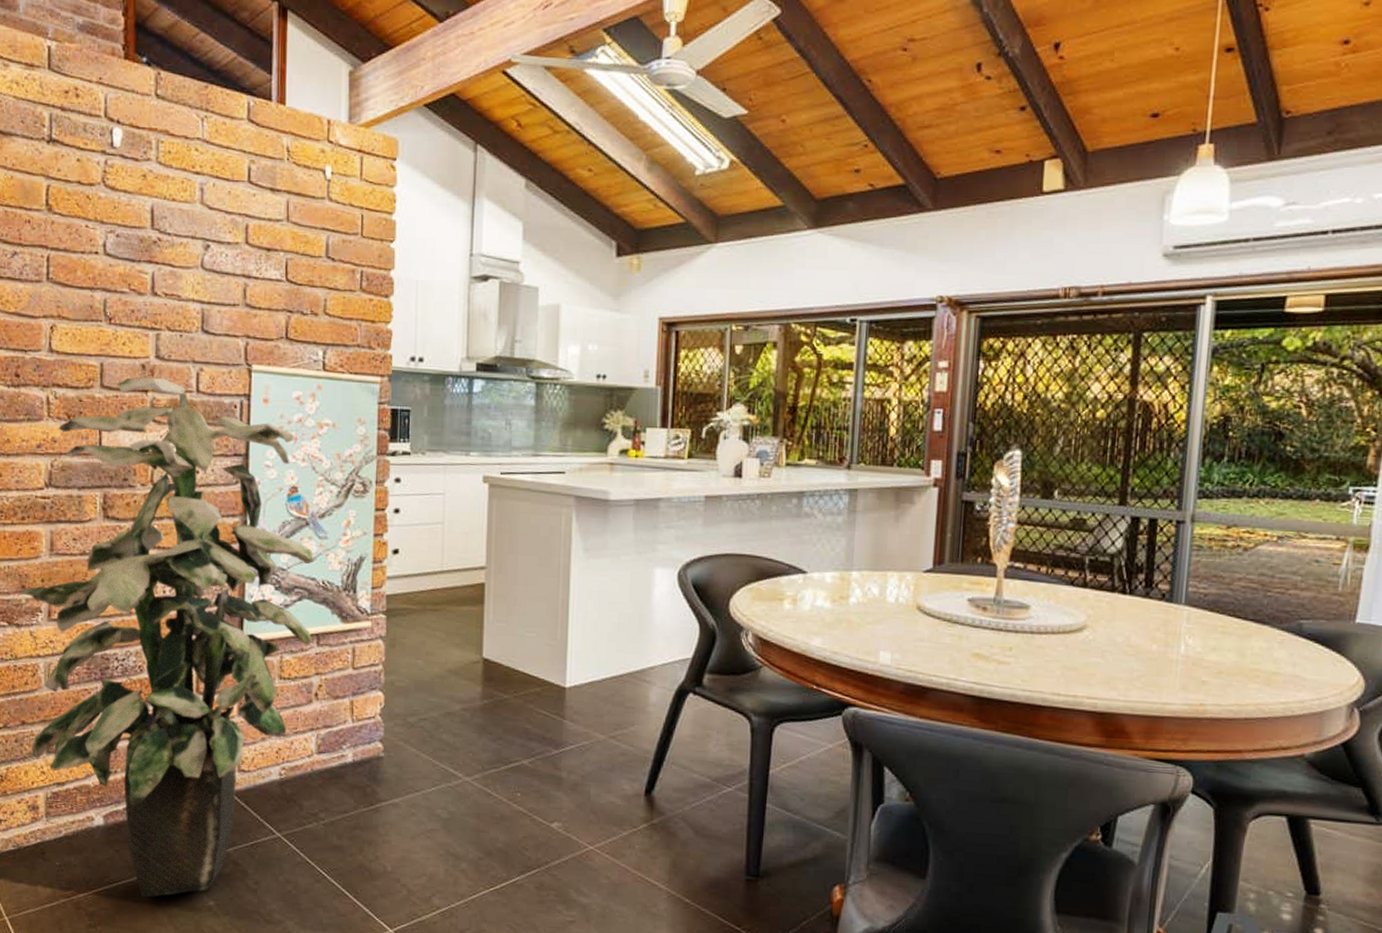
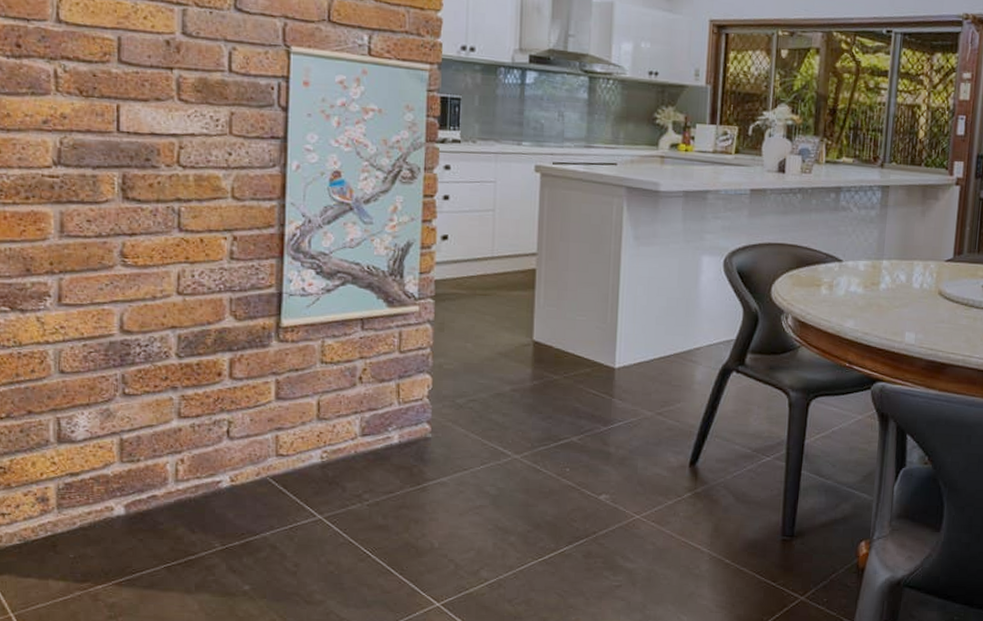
indoor plant: present [20,377,314,898] -> none [24,53,359,586]

